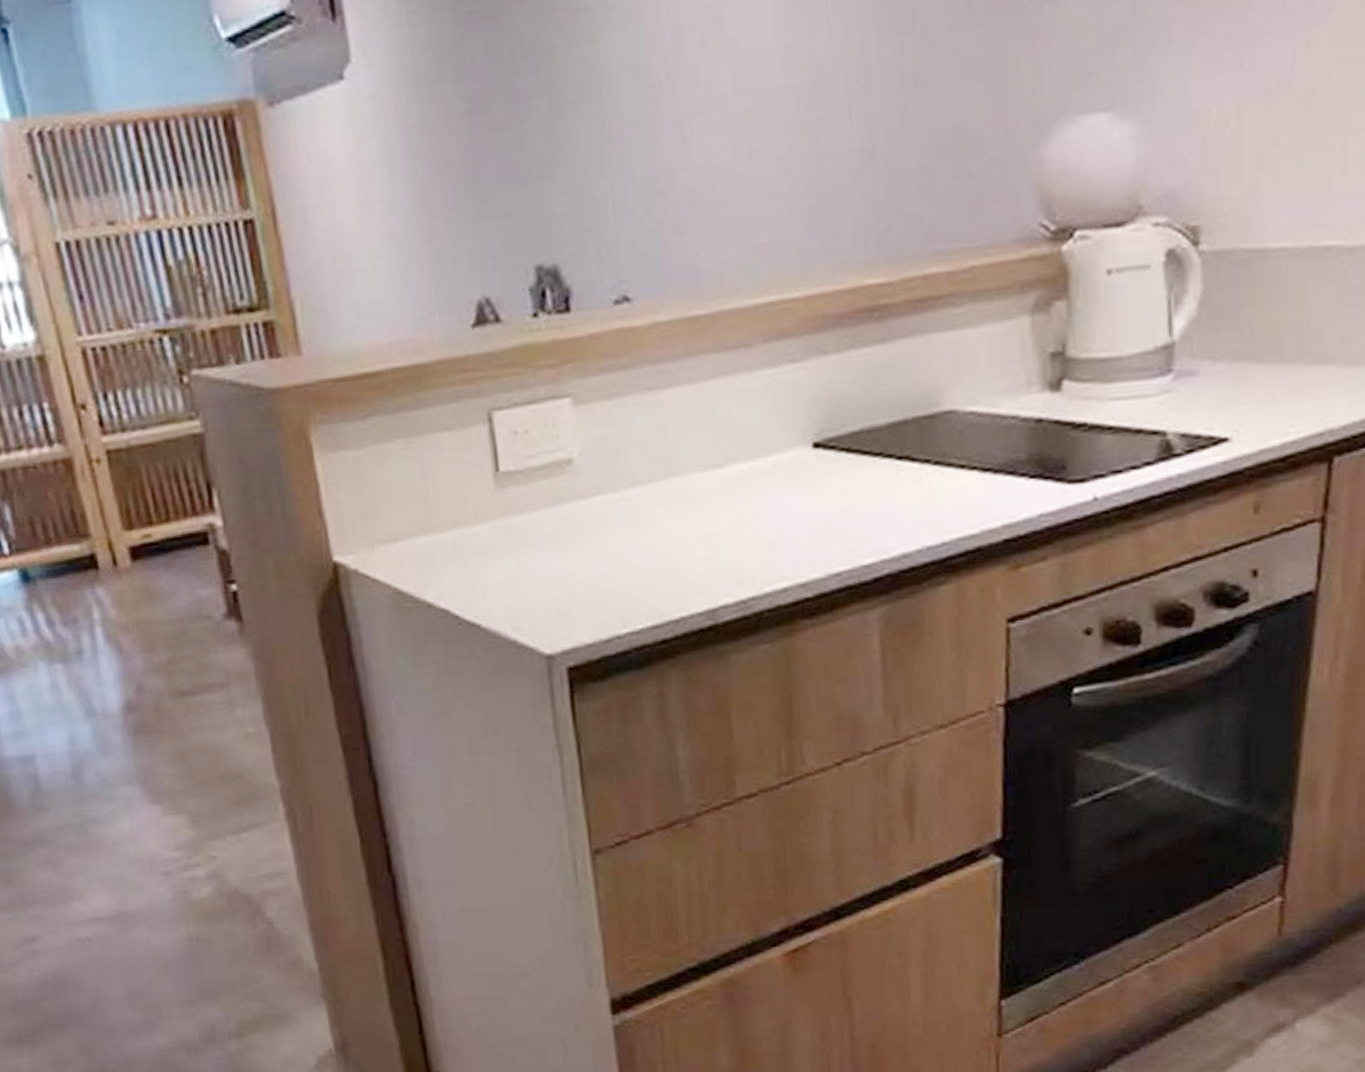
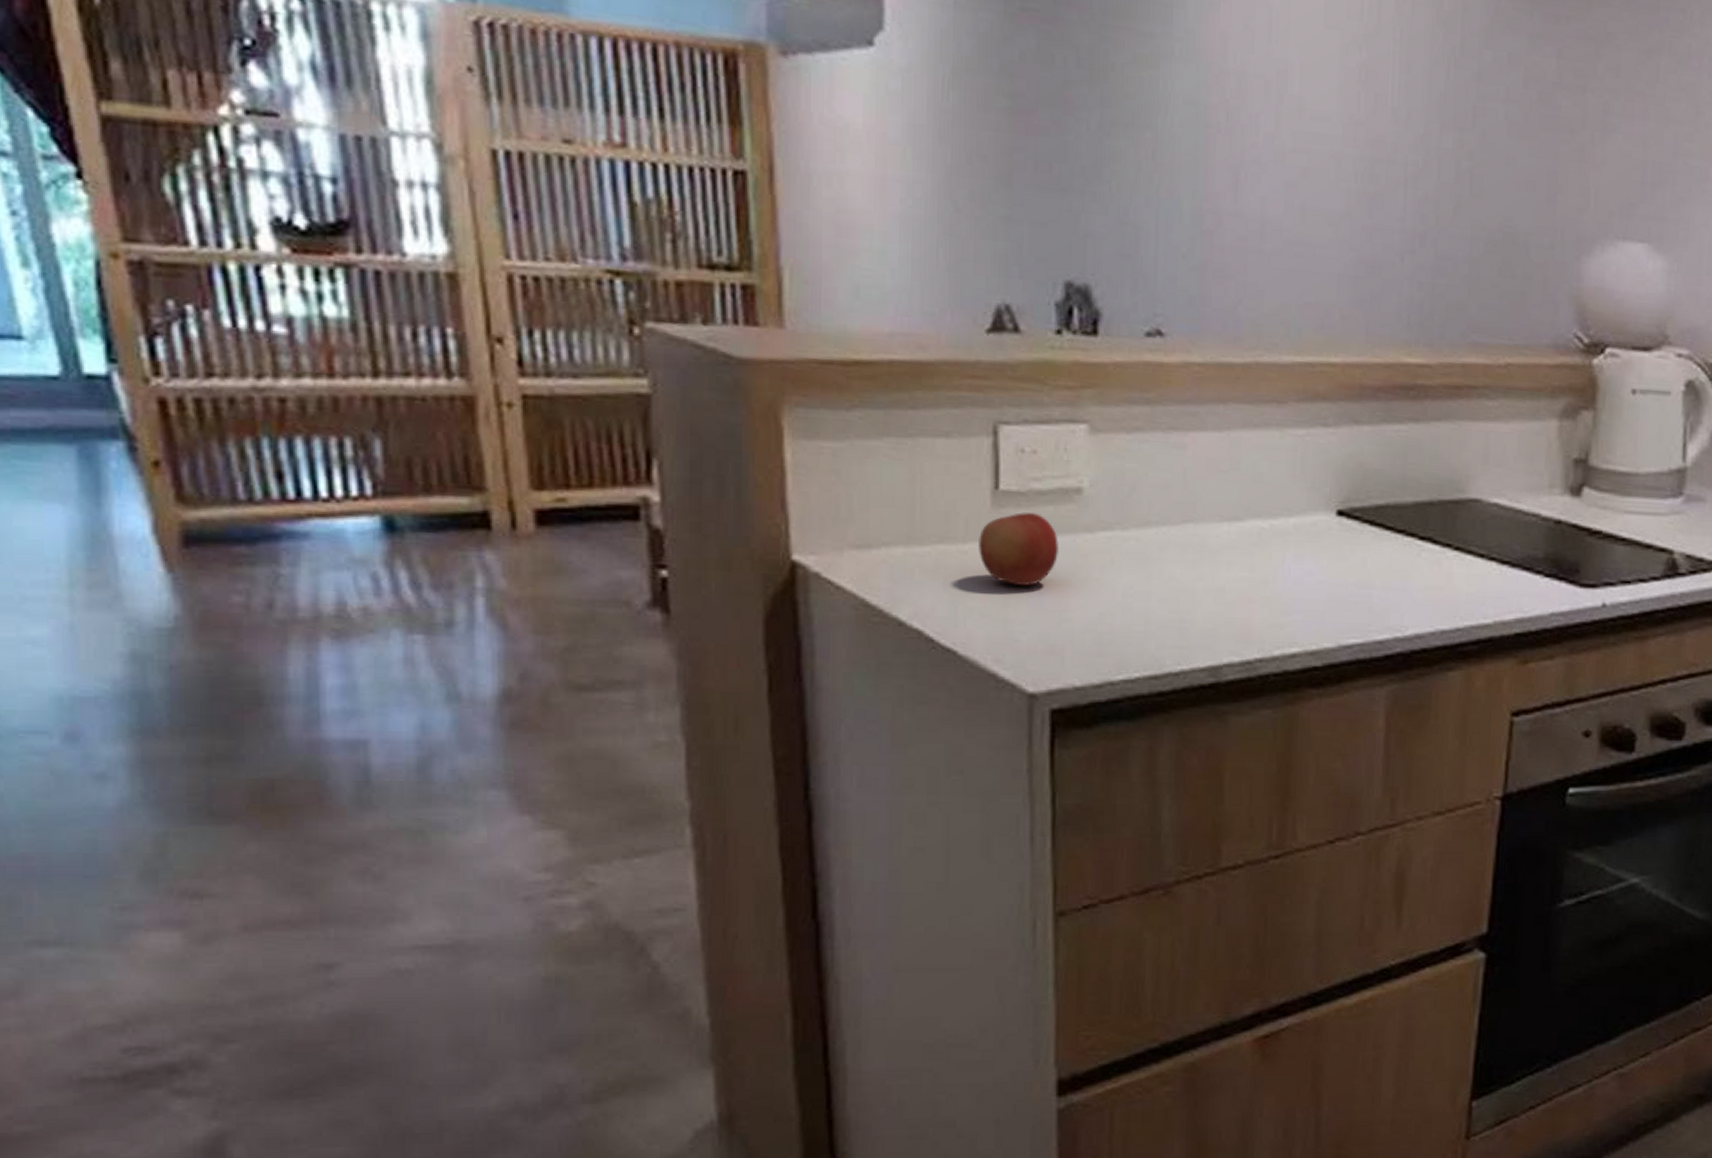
apple: none [486,488,559,558] -> present [977,512,1060,587]

